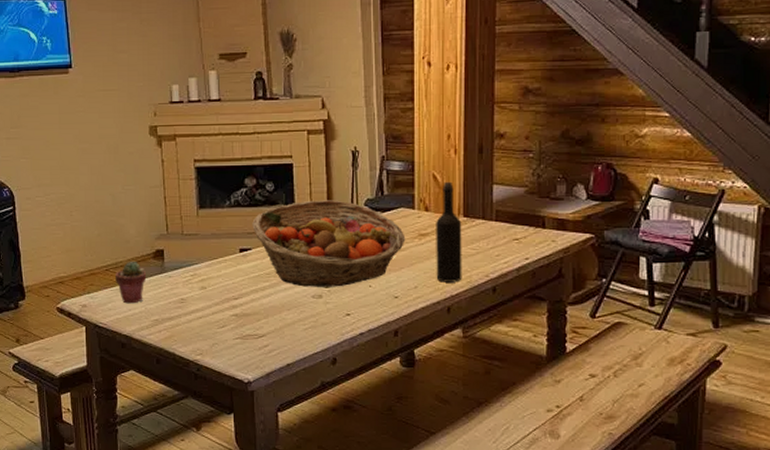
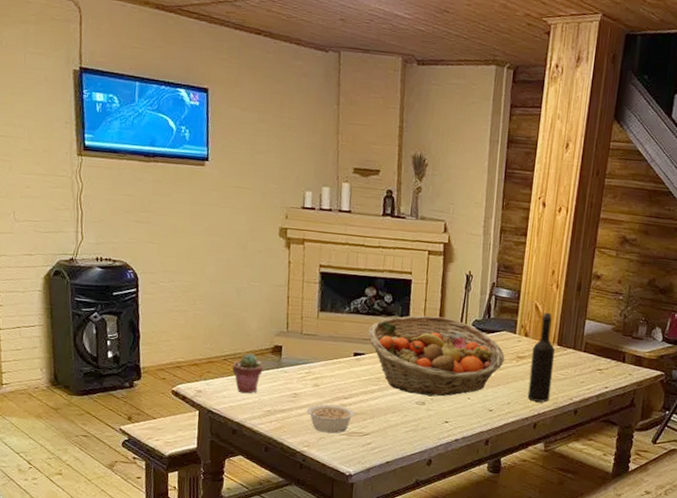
legume: none [195,307,248,338] -> present [306,404,356,434]

